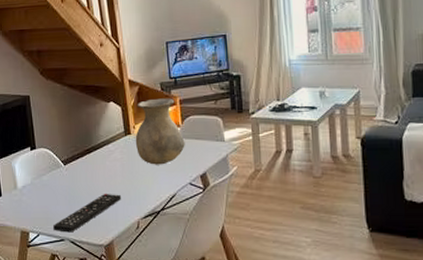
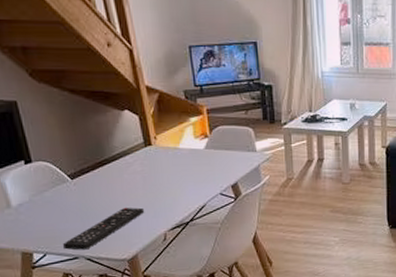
vase: present [135,98,185,165] -> none [157,107,214,177]

